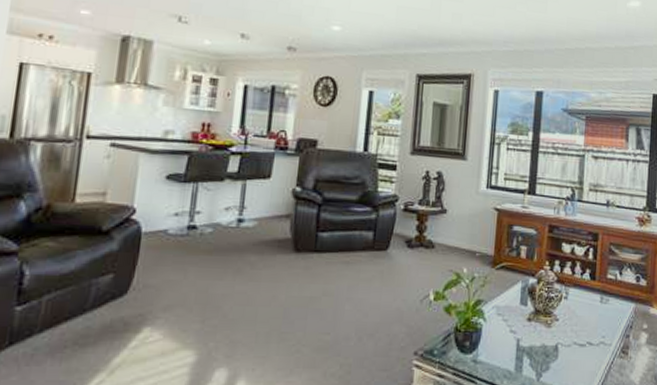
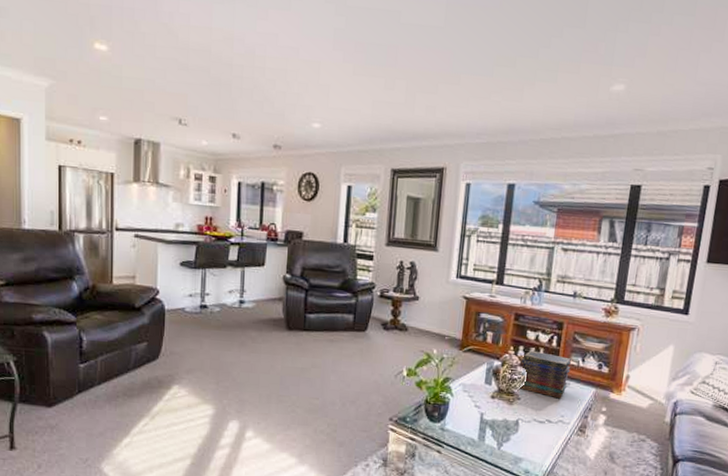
book stack: none [555,264,609,317] -> present [518,350,571,399]

